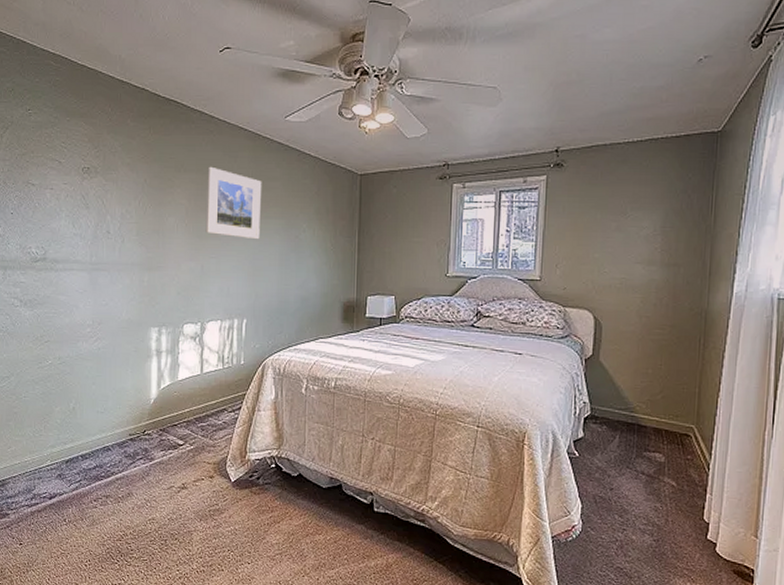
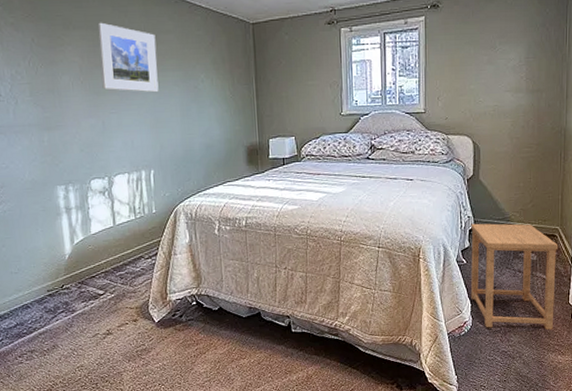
side table: none [581,411,693,549] -> present [470,223,559,330]

